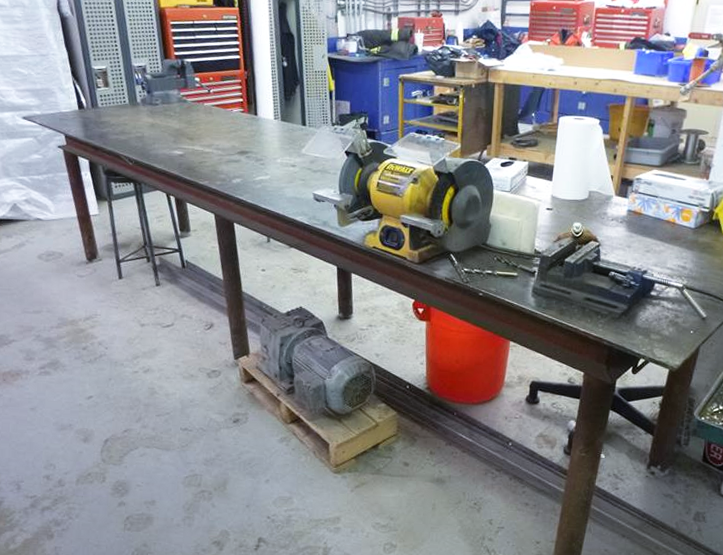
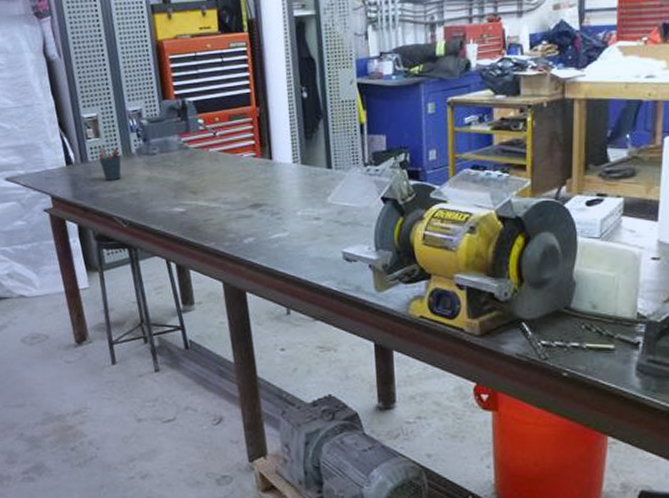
pen holder: none [107,95,128,124] -> present [98,147,121,180]

